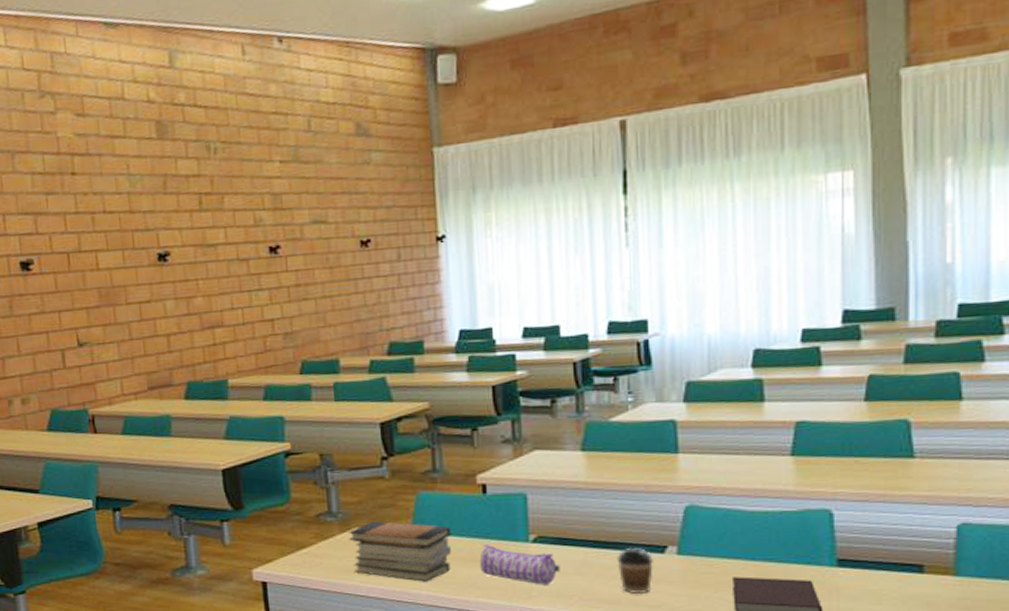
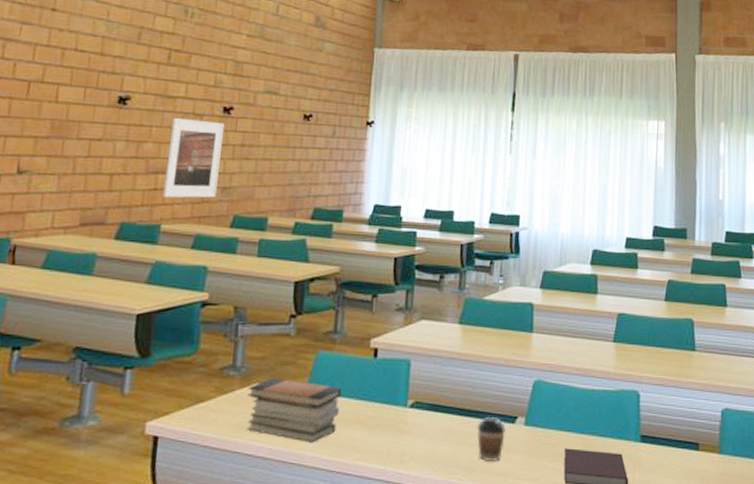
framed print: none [218,264,279,352] -> present [163,118,225,198]
pencil case: present [479,544,560,585] -> none [362,406,430,450]

